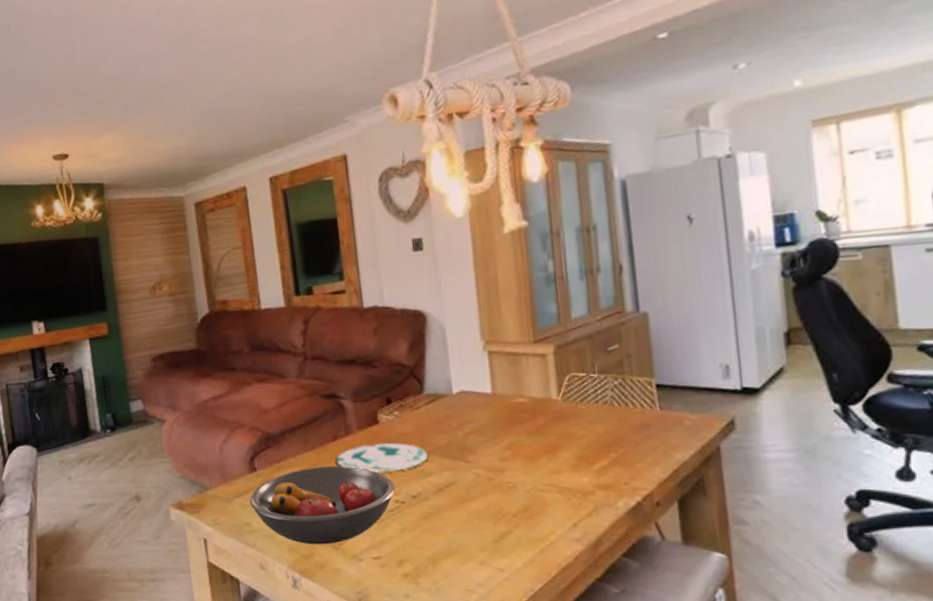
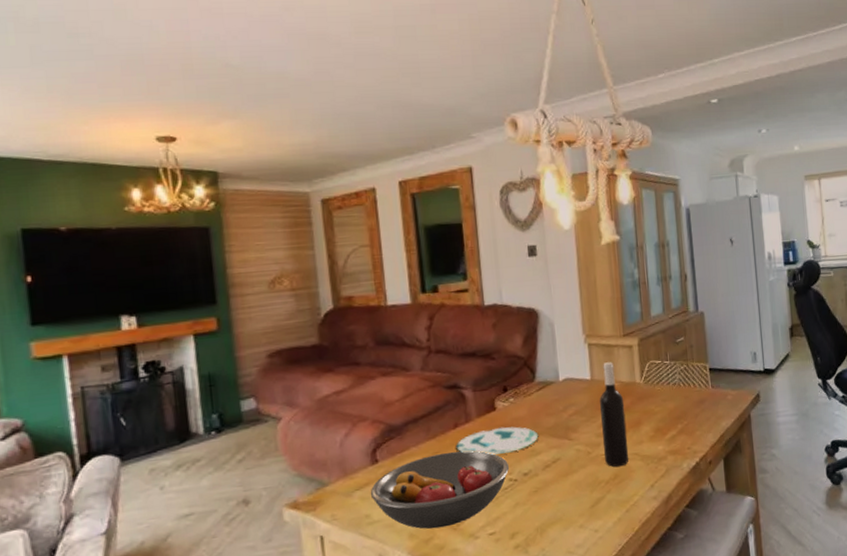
wine bottle: none [503,373,543,499] -> present [599,362,629,468]

